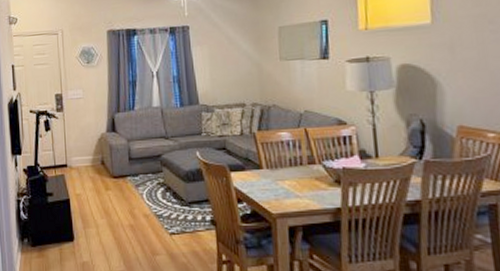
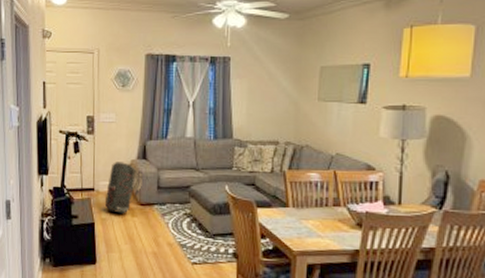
backpack: none [78,136,115,188] -> present [104,162,144,214]

